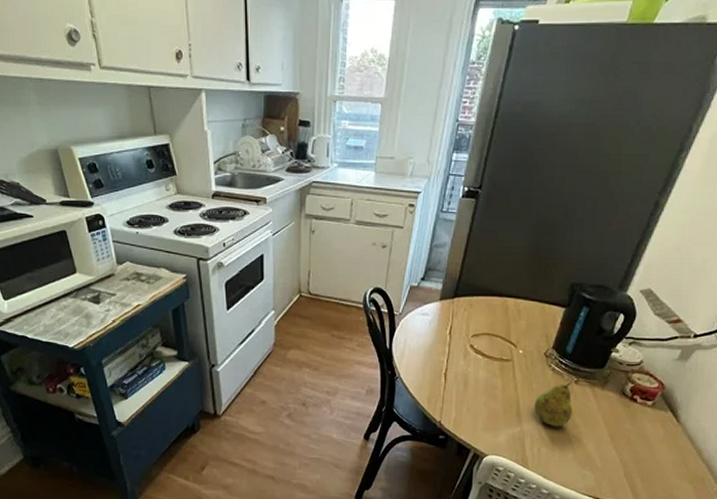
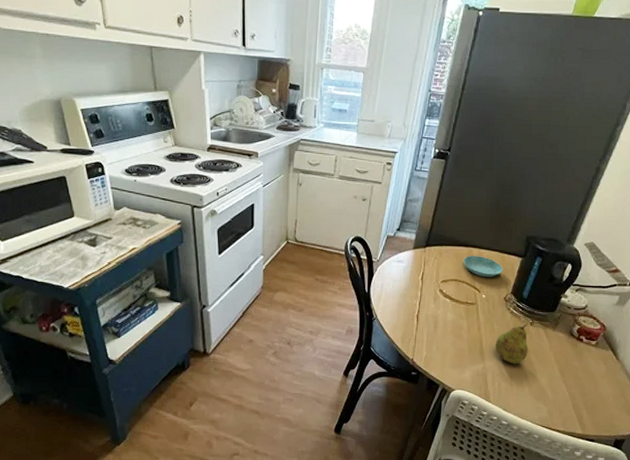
saucer: none [496,307,544,331] -> present [463,256,503,278]

